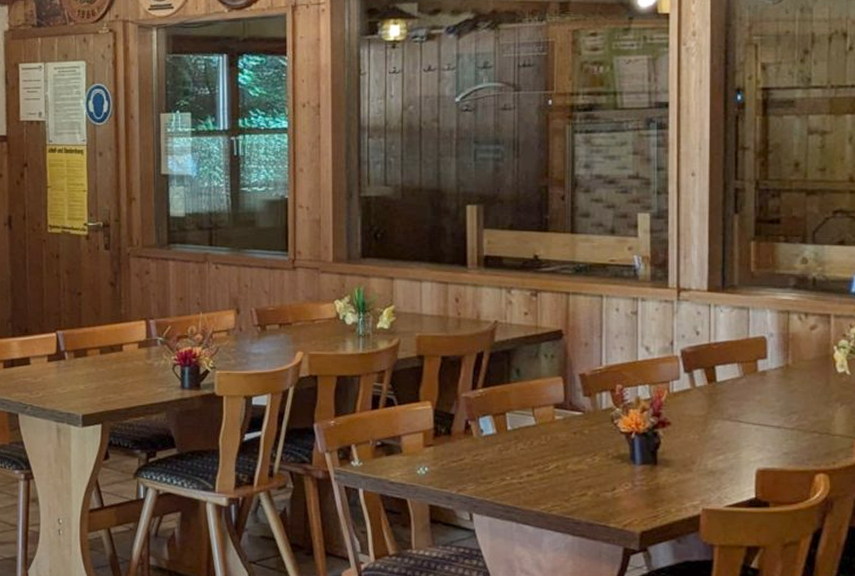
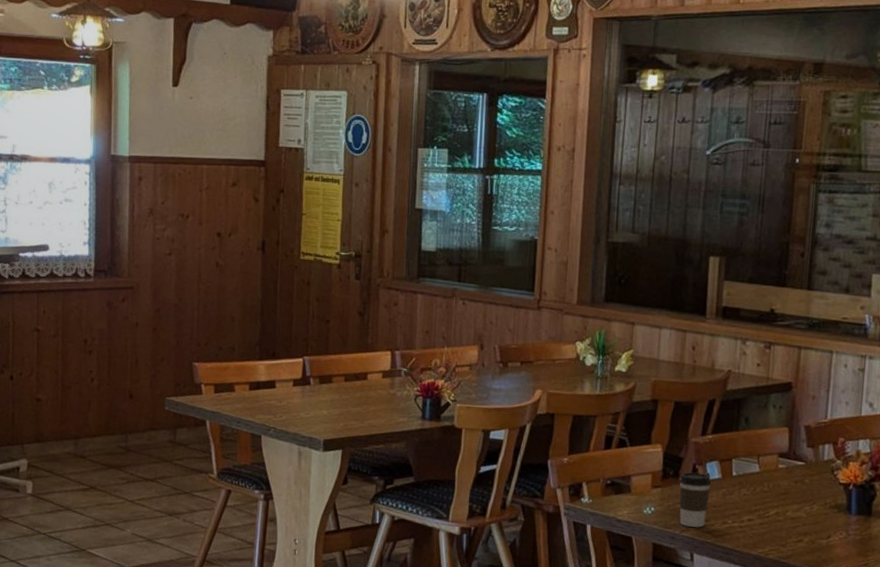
coffee cup: none [452,429,485,486] -> present [679,472,711,528]

